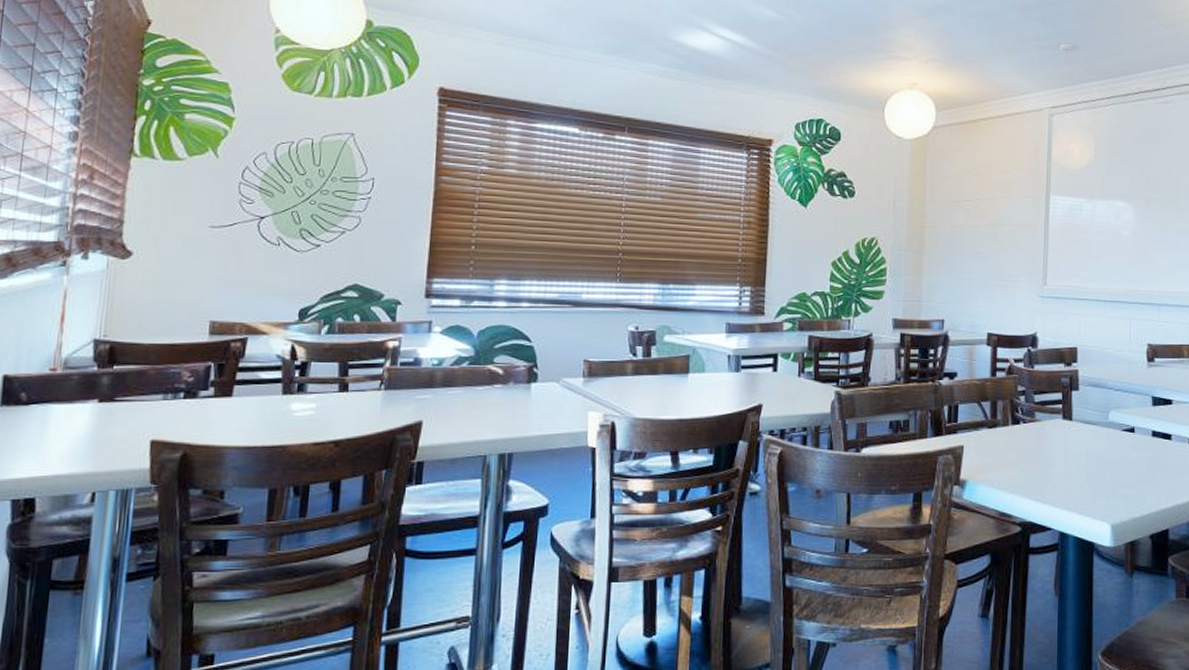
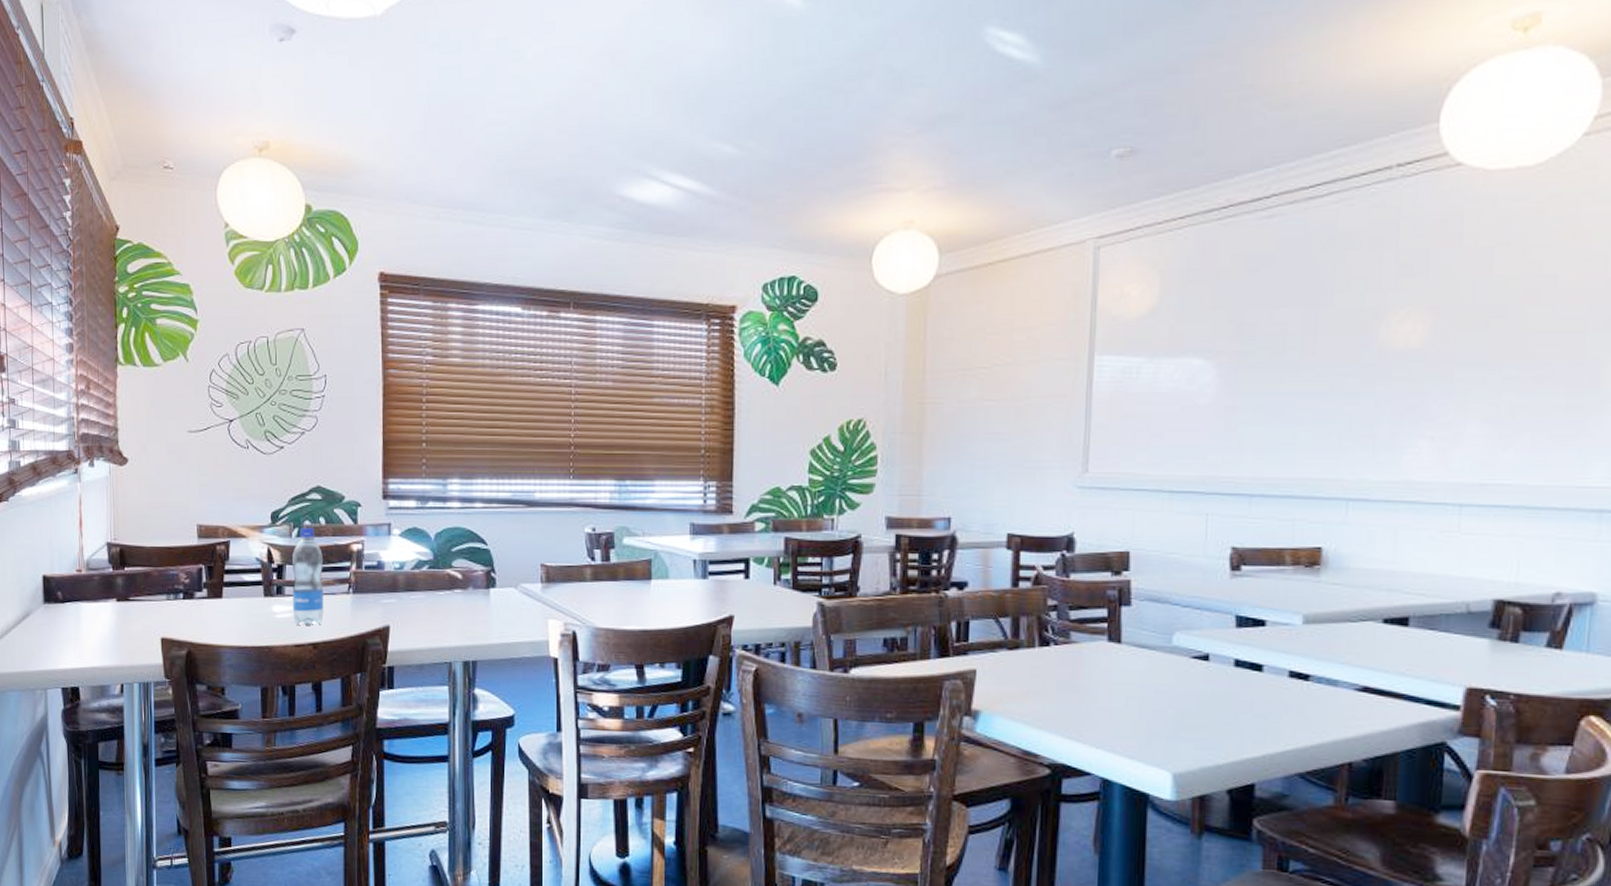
bottle: none [314,324,354,424] -> present [292,527,324,626]

